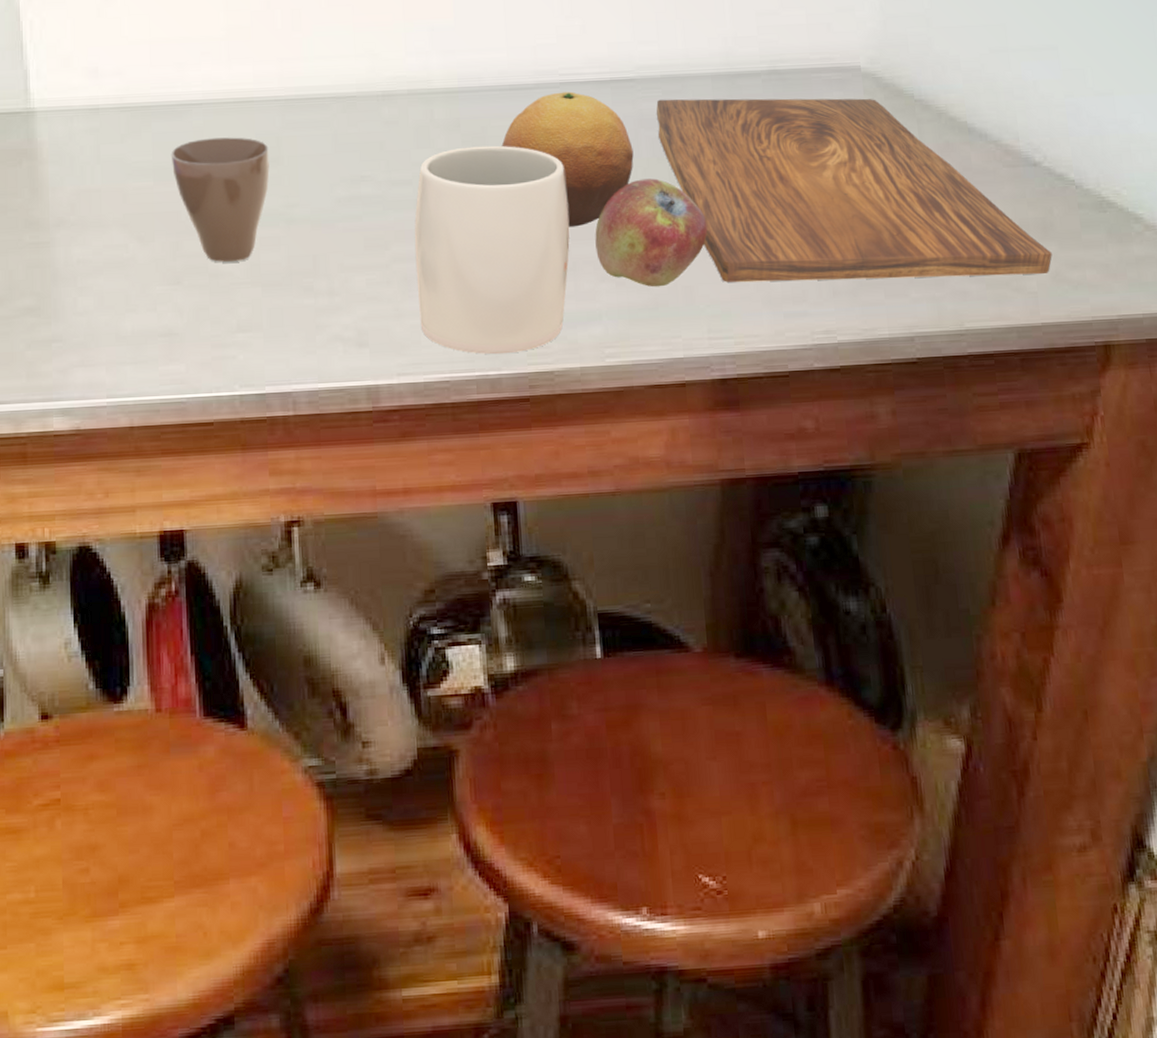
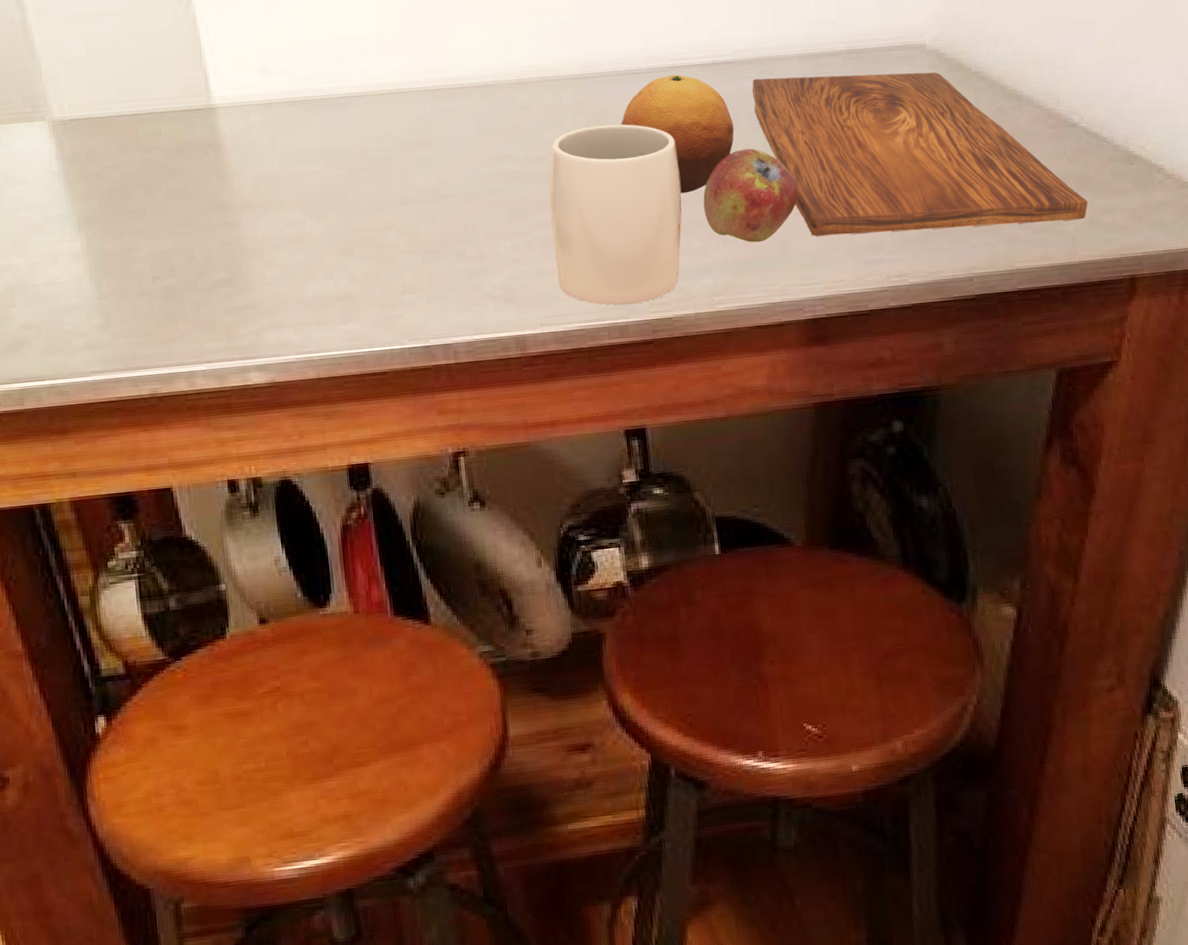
cup: present [170,137,270,262] -> none [336,124,423,234]

